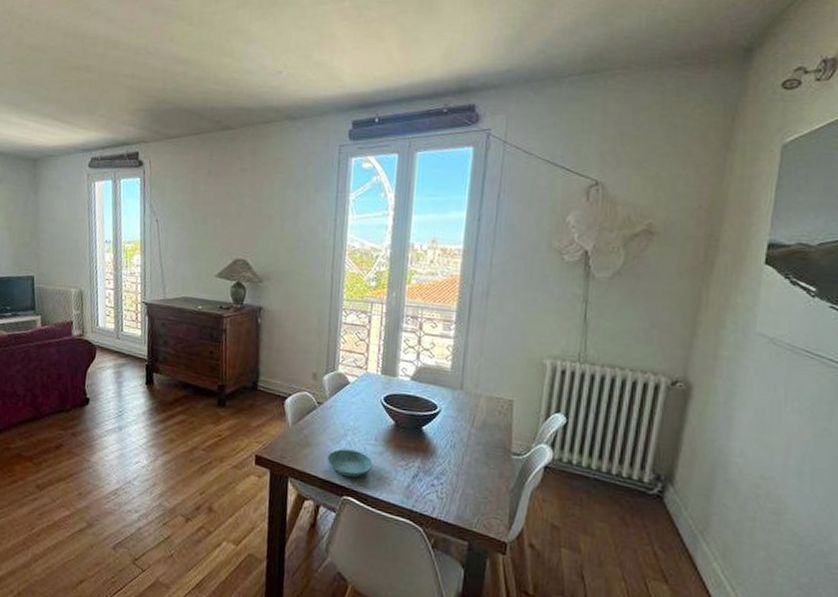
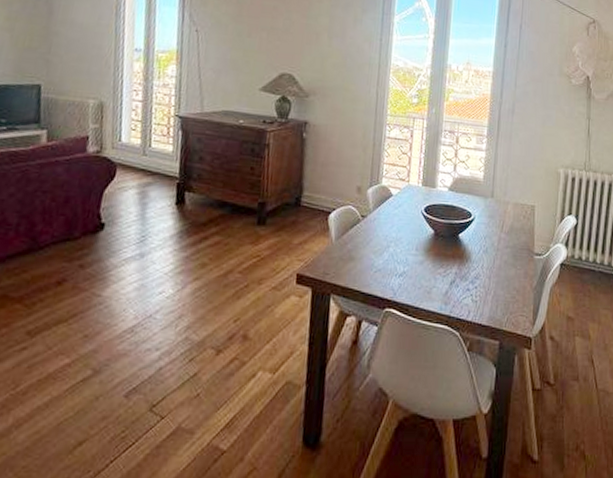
saucer: present [326,449,373,478] -> none [369,261,414,289]

